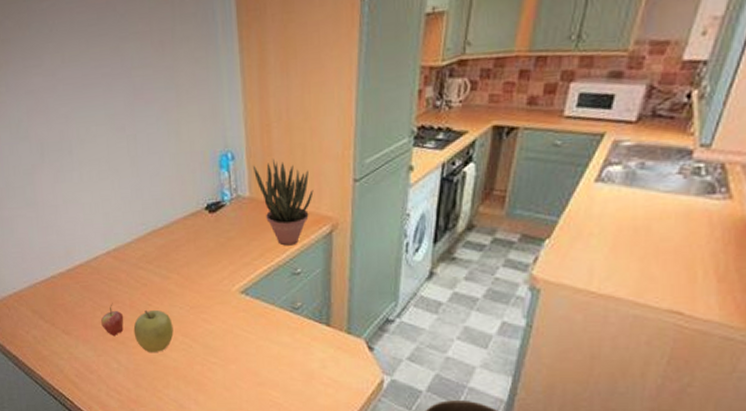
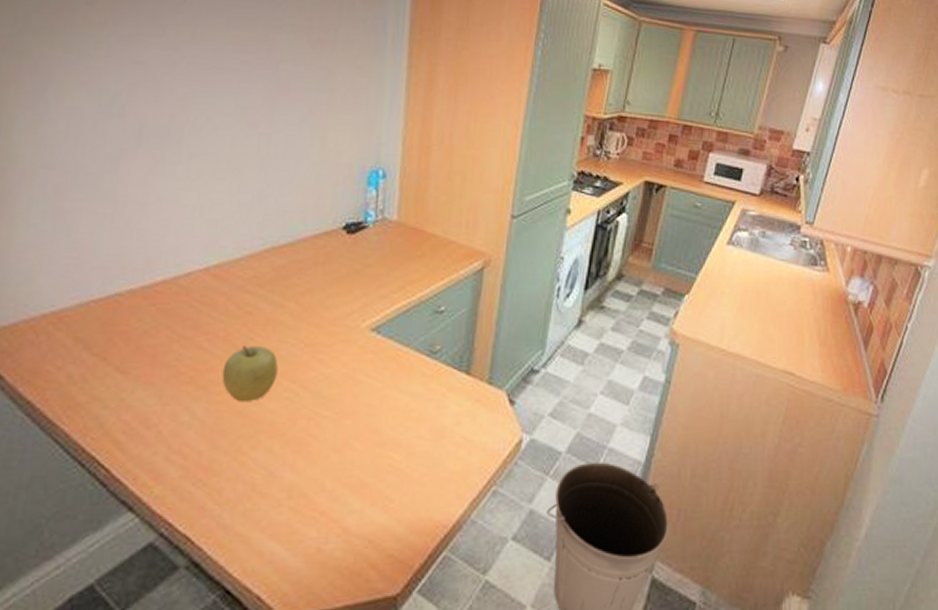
fruit: present [101,302,124,335] -> none [177,333,212,377]
potted plant: present [252,159,314,246] -> none [405,184,469,280]

